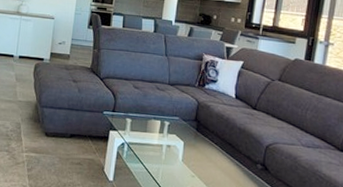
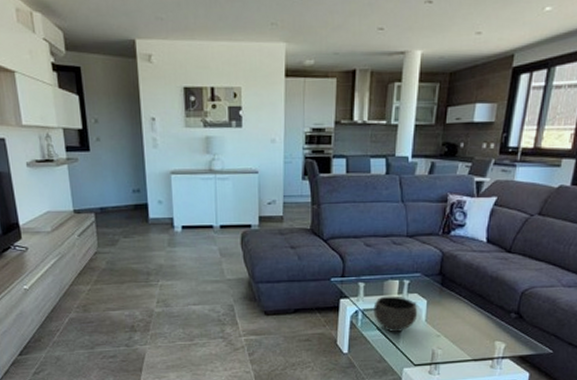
bowl: none [137,133,176,169] -> present [373,295,418,333]

